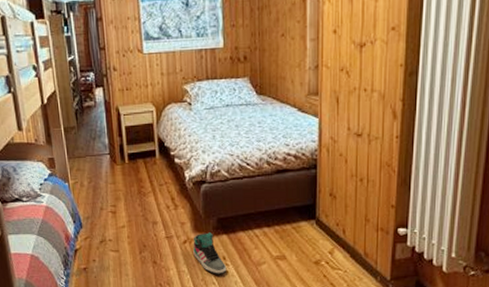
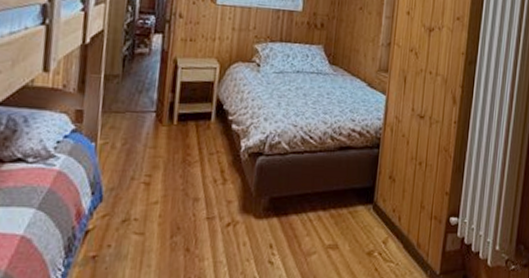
sneaker: present [193,232,227,275] -> none [236,214,273,267]

